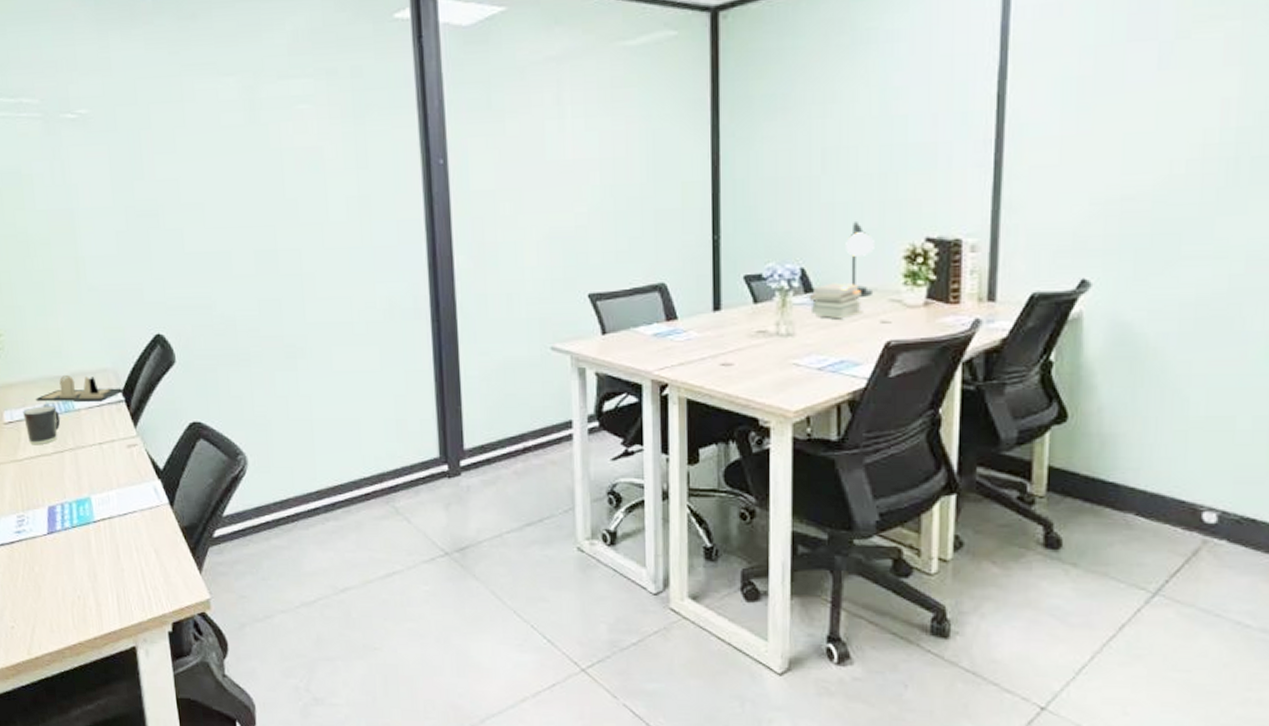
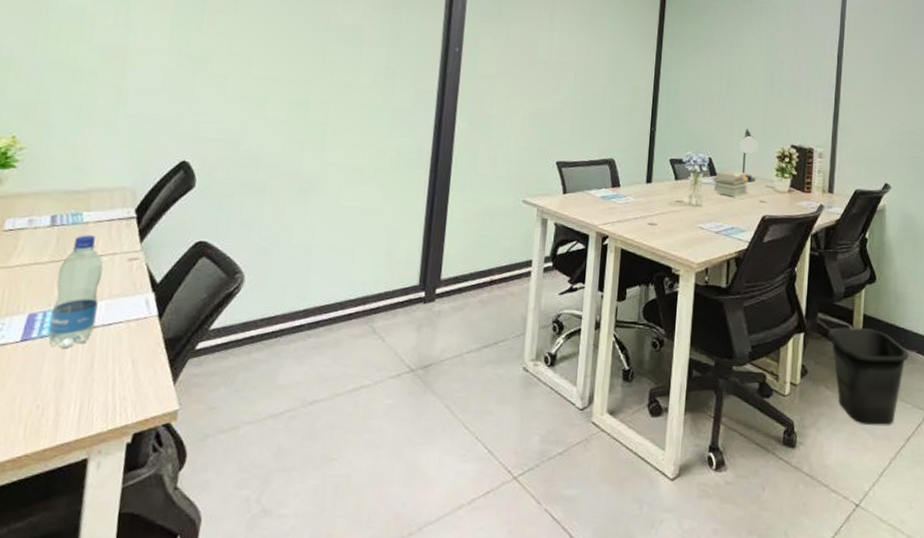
mug: present [23,406,61,444] -> none [25,216,66,253]
desk organizer: present [36,376,125,403] -> none [44,190,139,218]
bottle: none [64,423,112,541] -> present [48,235,103,349]
waste bin: none [994,485,1123,610] -> present [829,327,910,425]

